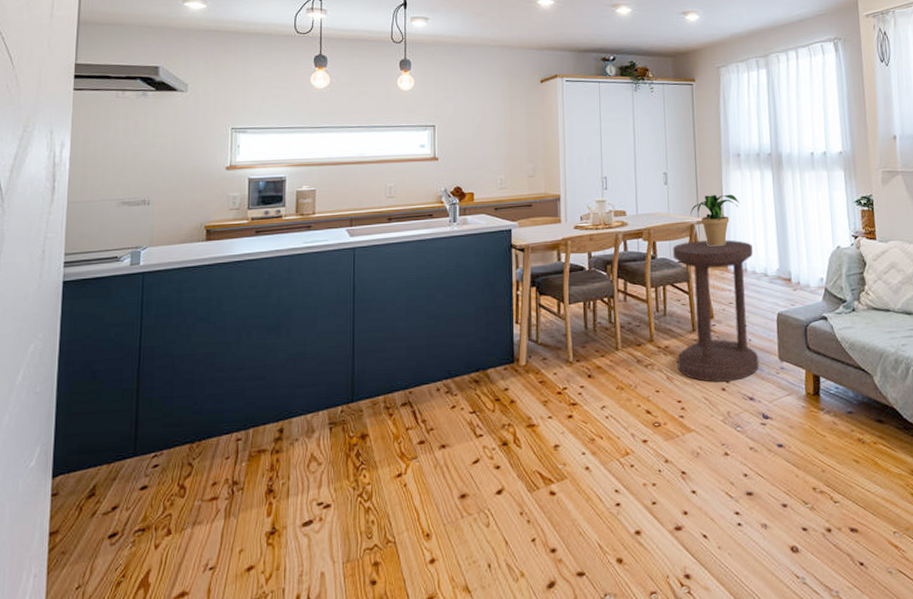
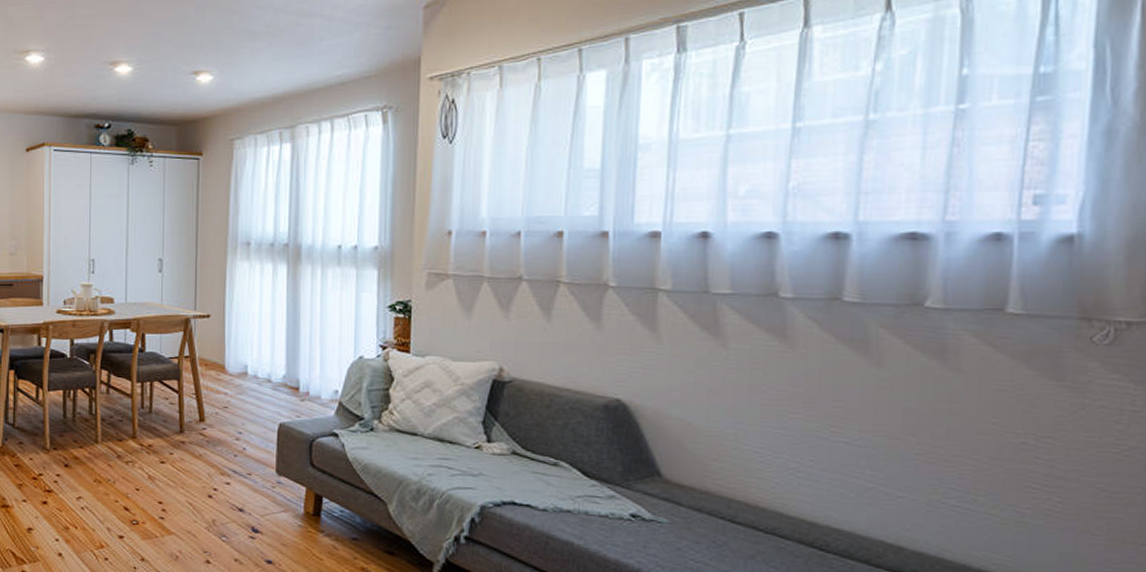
side table: present [672,239,759,382] -> none [161,337,256,489]
potted plant: present [690,194,740,246] -> none [186,287,246,344]

